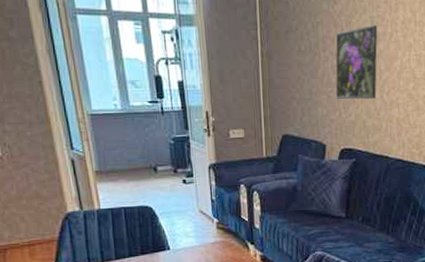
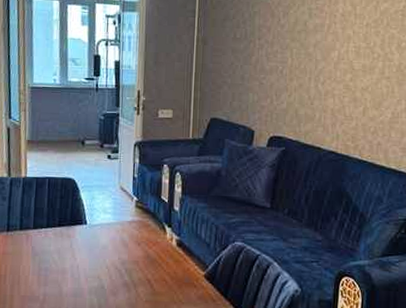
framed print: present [335,24,378,100] -> none [269,16,316,89]

